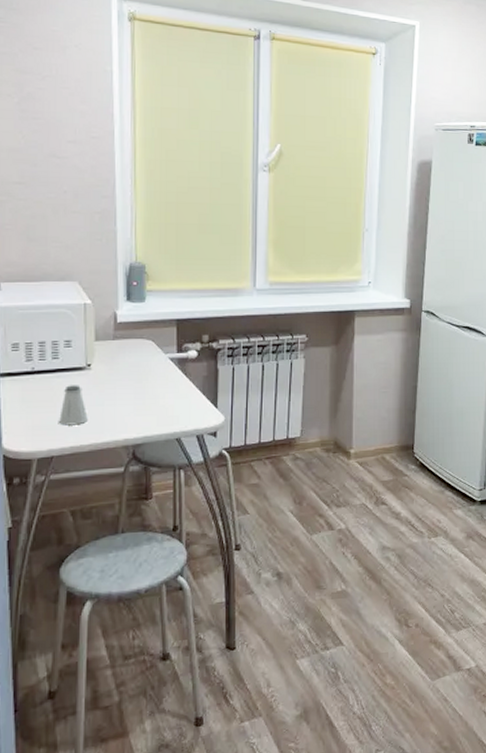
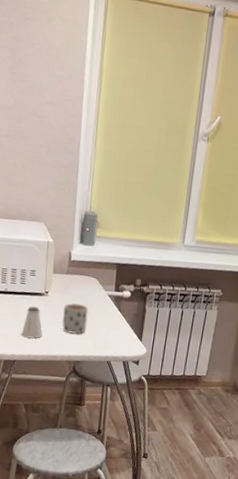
mug: none [112,374,146,411] -> present [62,303,89,334]

